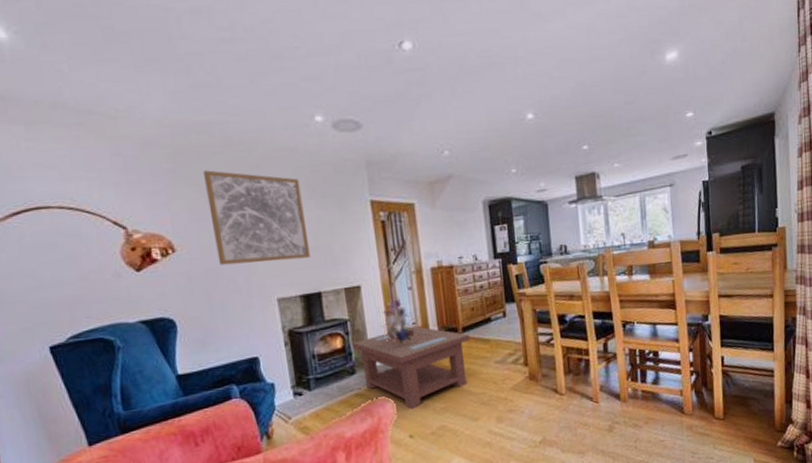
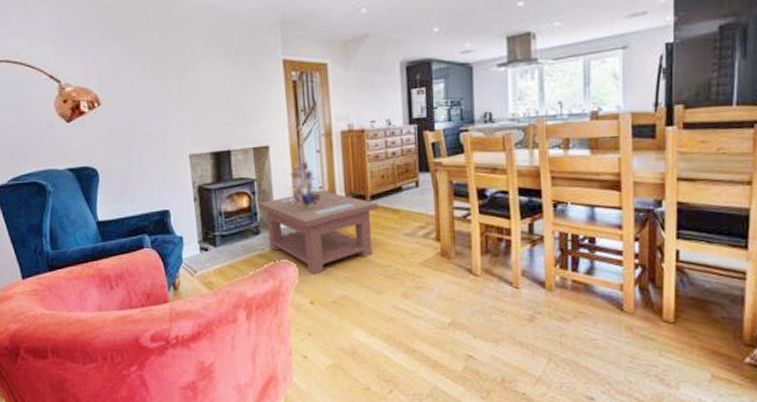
wall art: present [203,170,311,265] -> none [128,28,222,120]

